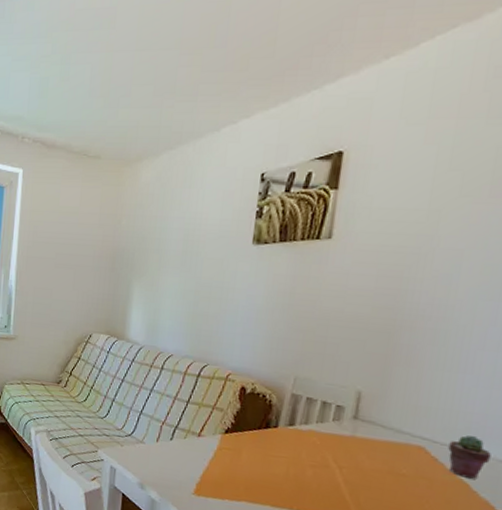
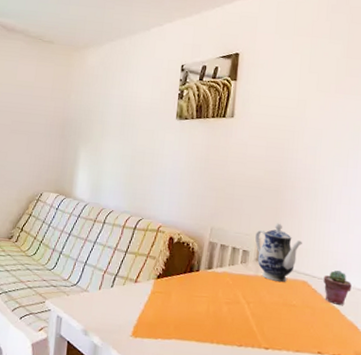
teapot: none [353,373,421,446] -> present [255,223,302,282]

